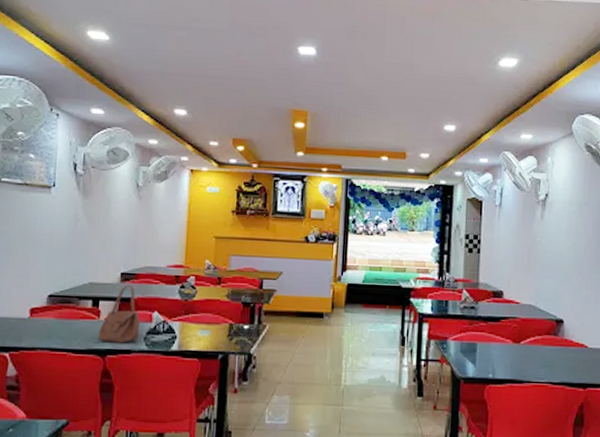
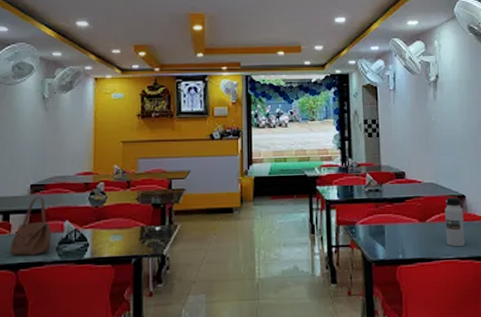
water bottle: none [539,321,560,372] -> present [445,197,465,247]

